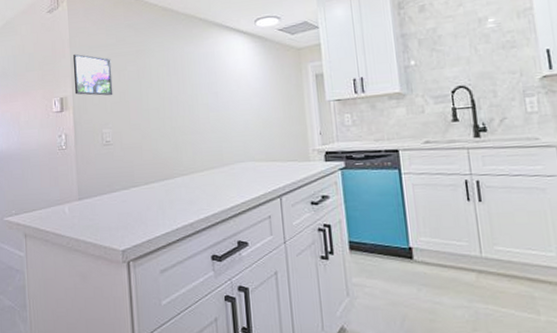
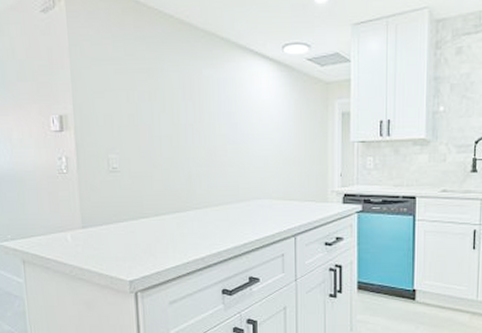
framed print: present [72,53,113,96] -> none [73,65,121,118]

